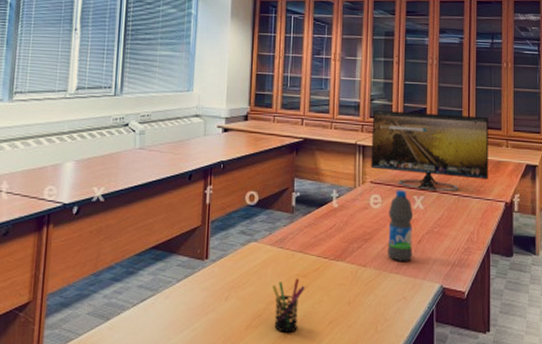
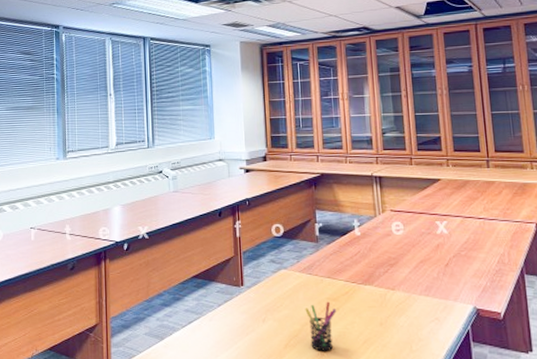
computer monitor: present [371,110,489,191] -> none [386,140,514,216]
water bottle: present [388,190,413,261] -> none [412,216,442,284]

